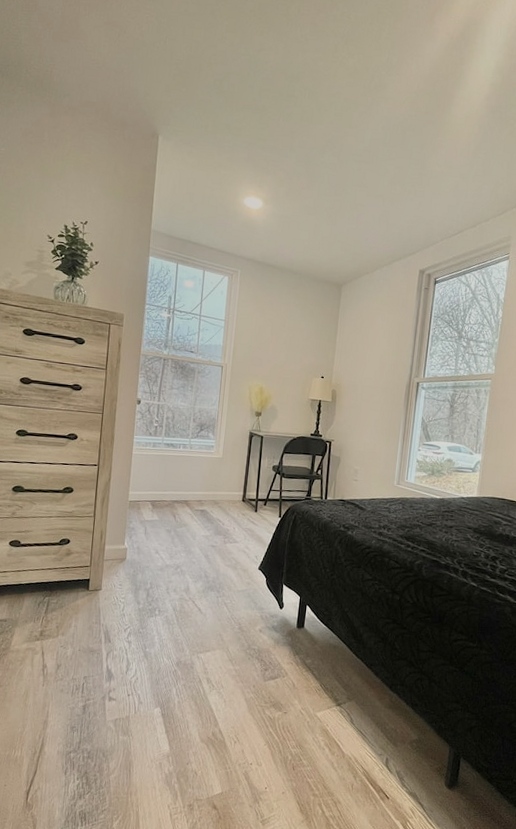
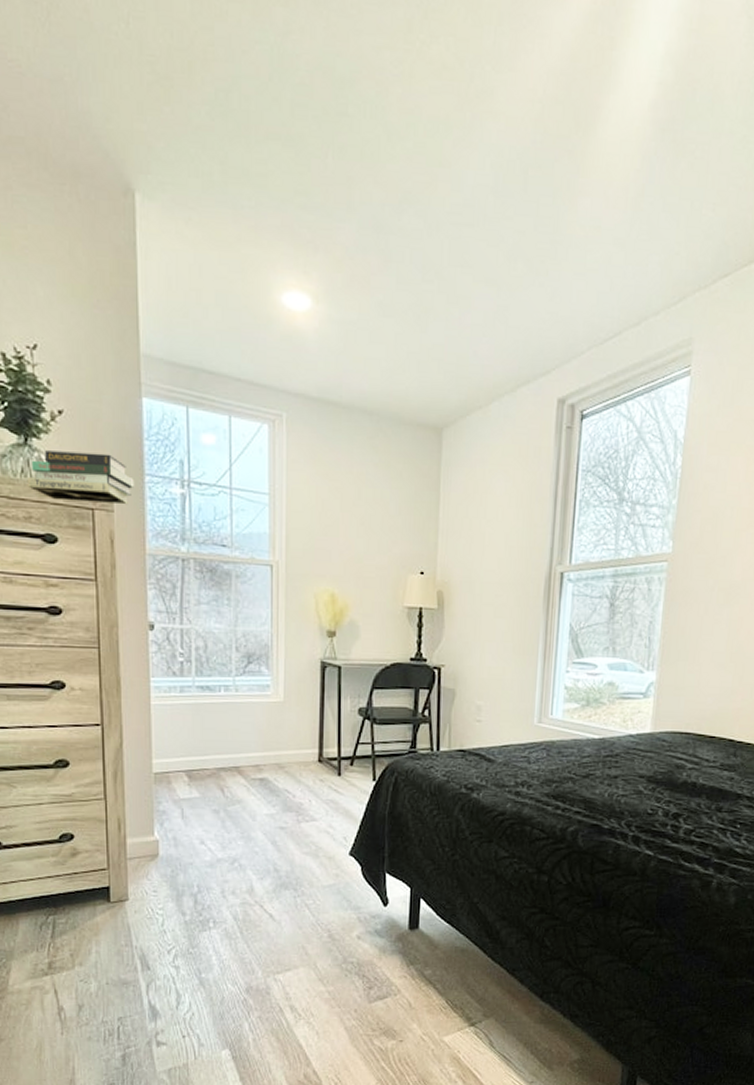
books: none [70,286,139,323] -> present [27,450,135,505]

